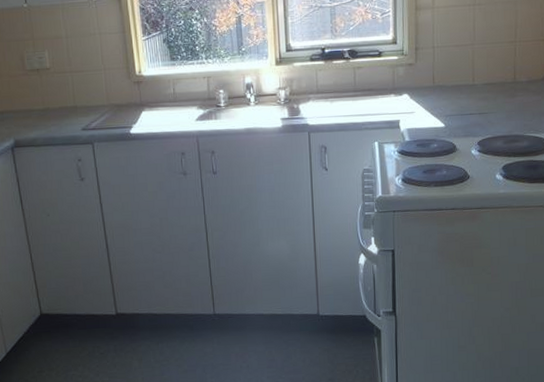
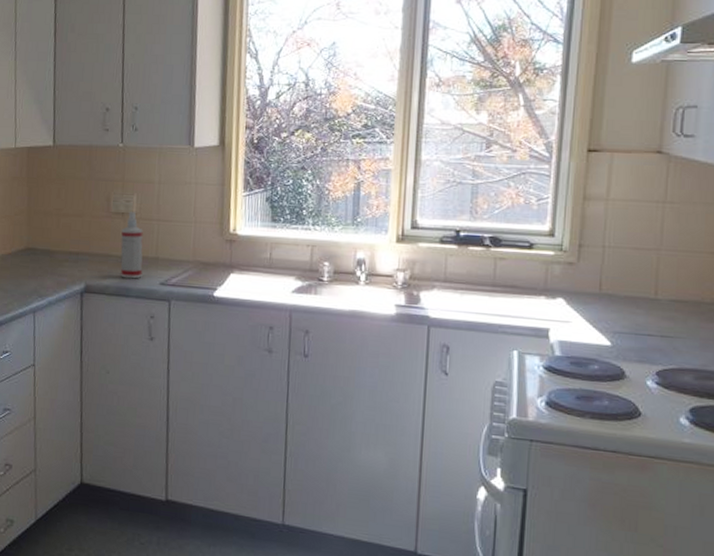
spray bottle: none [39,67,65,129] -> present [120,212,144,279]

